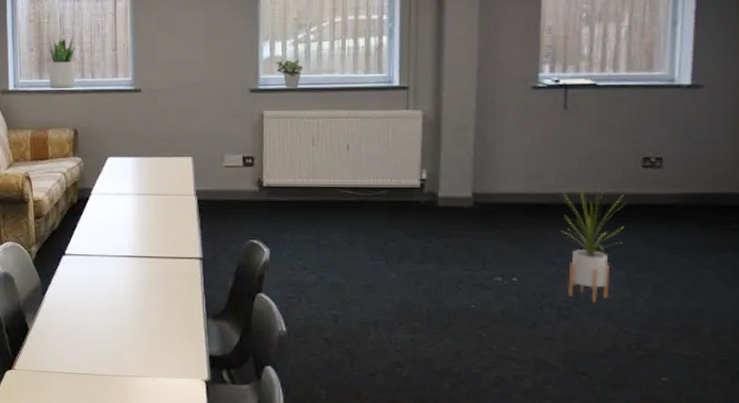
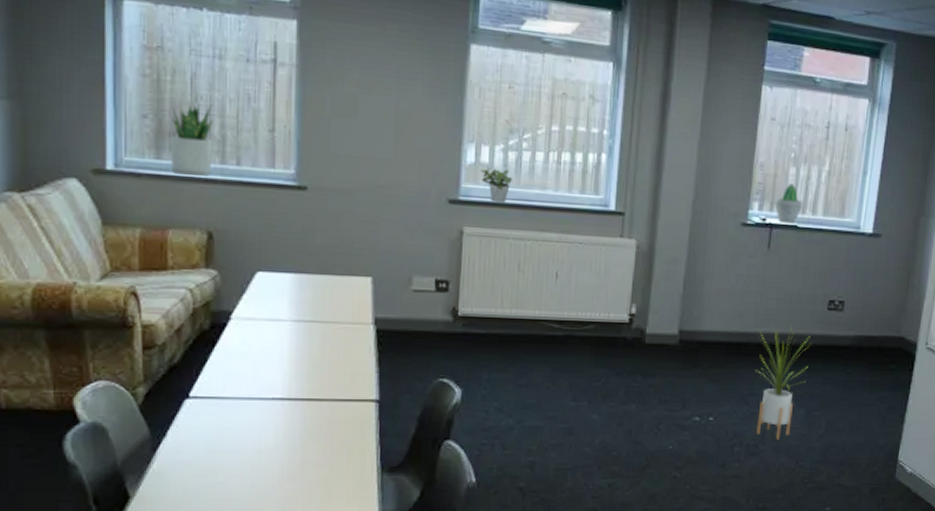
potted cactus: none [568,43,602,83] -> present [775,183,804,224]

